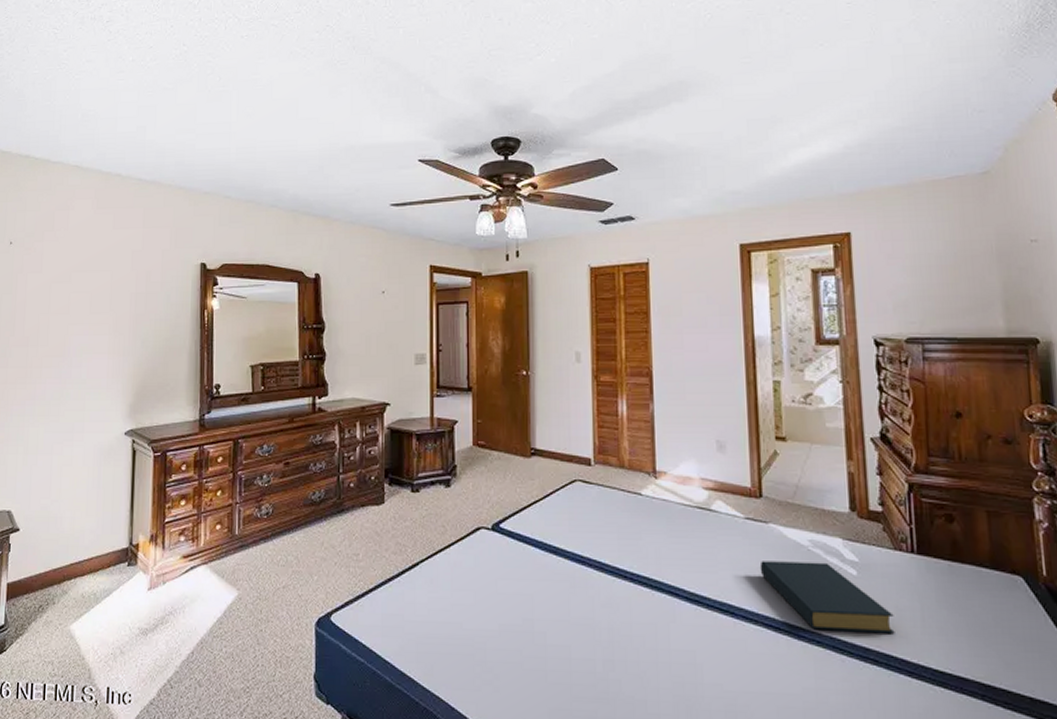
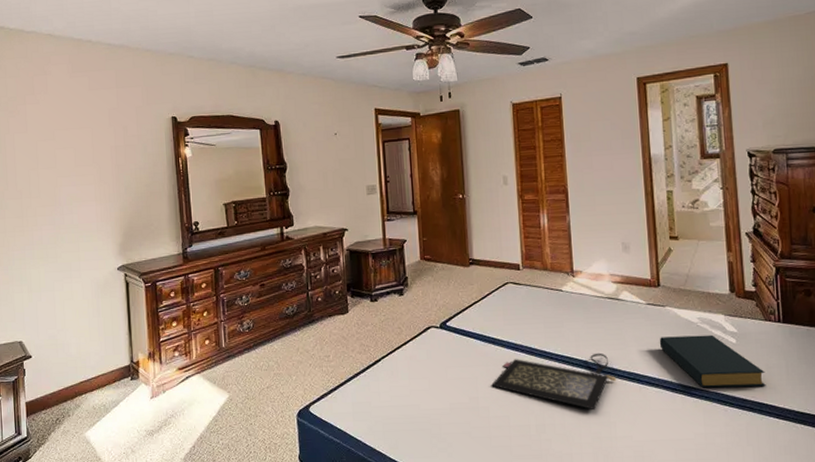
clutch bag: none [550,574,706,648] -> present [491,352,617,411]

